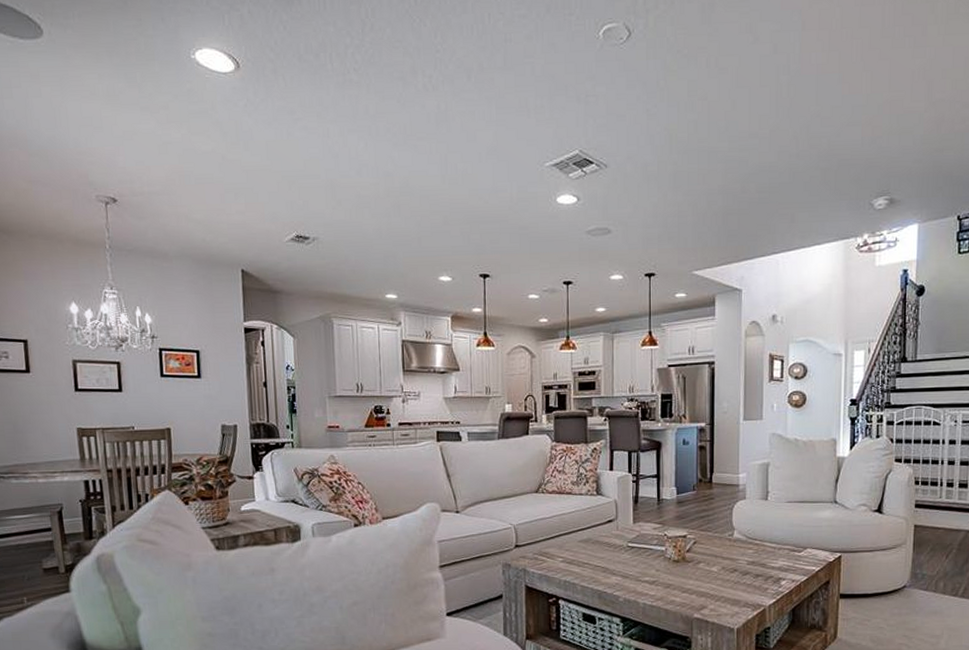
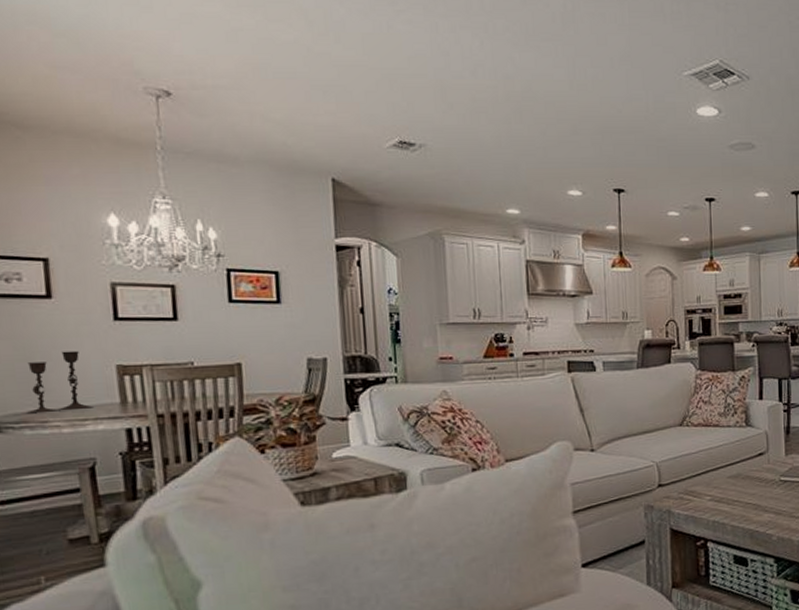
candlestick: none [13,416,60,467] -> present [27,350,93,414]

